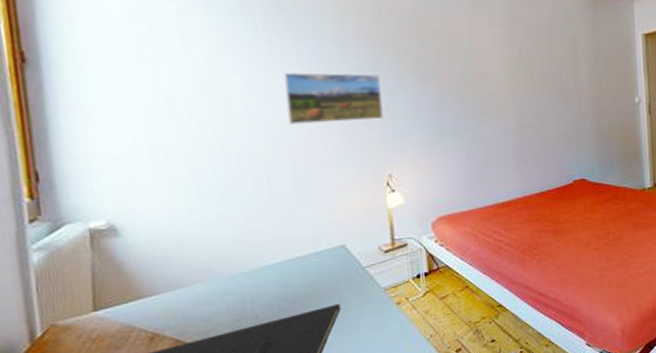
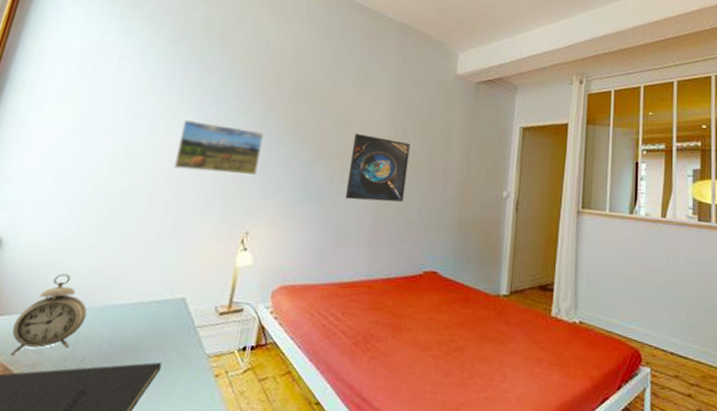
alarm clock: none [167,245,246,329] -> present [9,273,87,355]
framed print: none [477,62,541,128] -> present [344,134,411,202]

